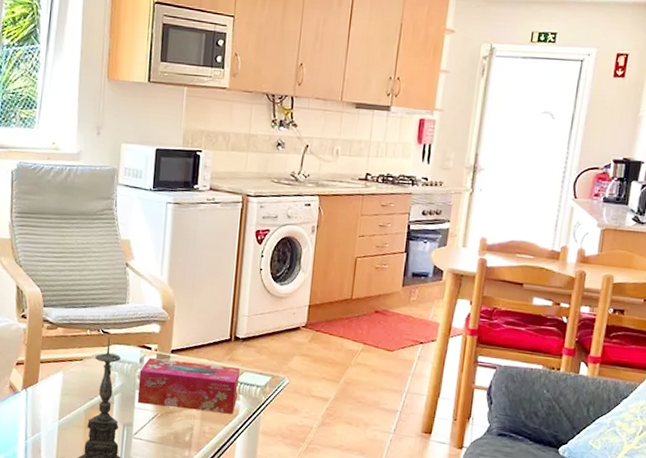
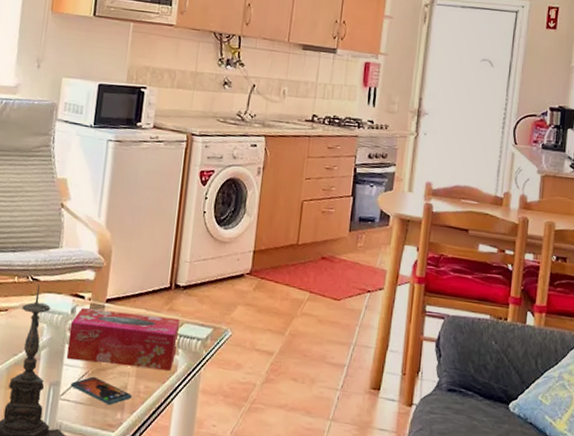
smartphone: none [142,418,198,444] -> present [70,376,132,406]

